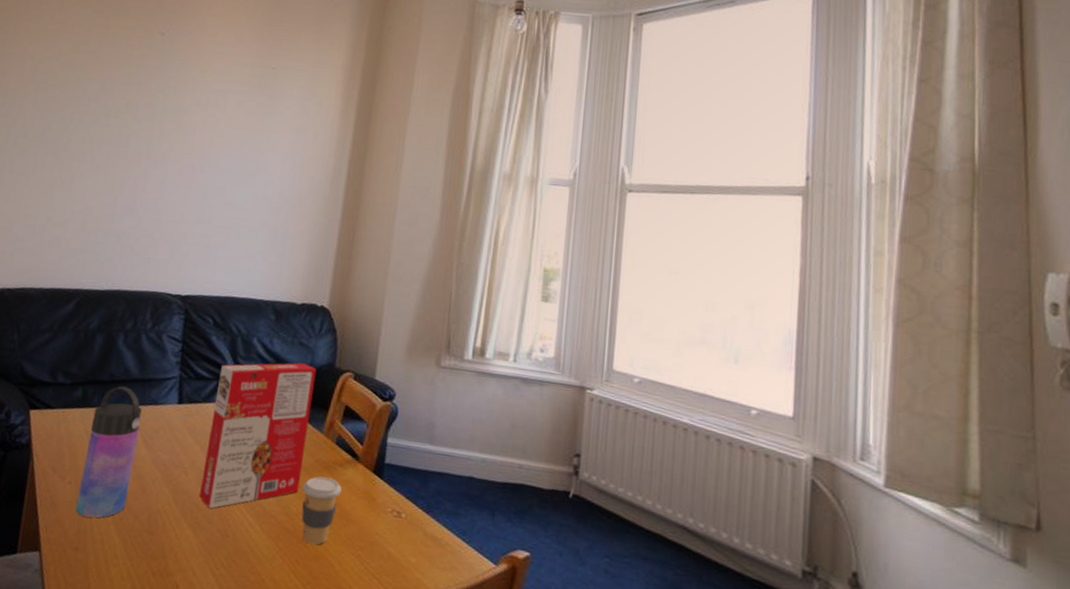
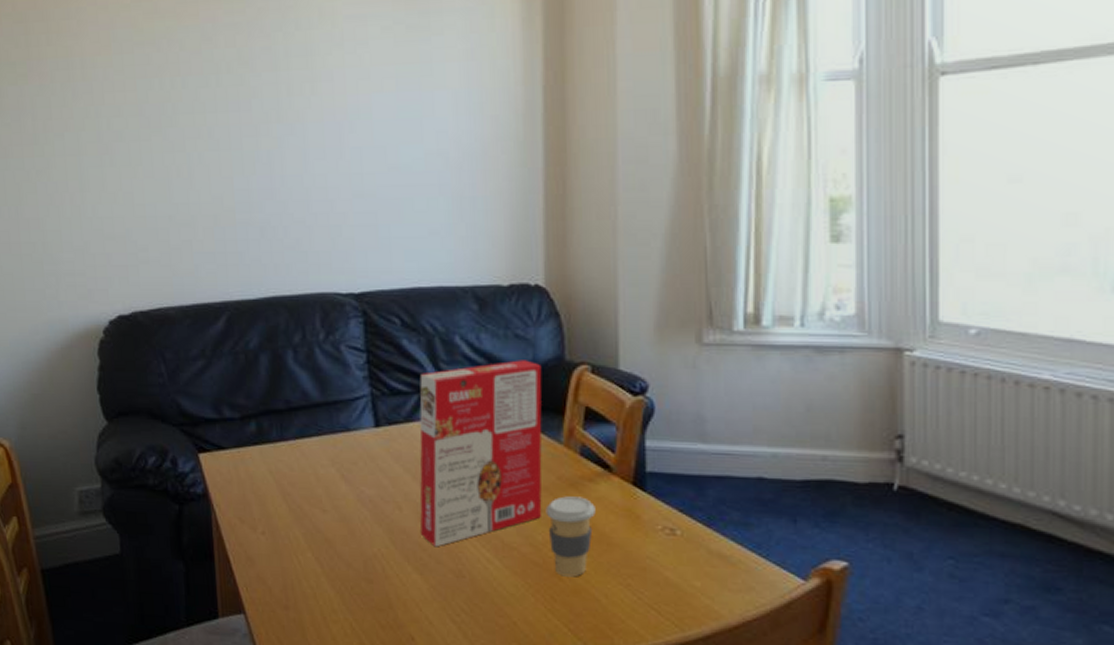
water bottle: present [75,386,142,519] -> none [275,413,335,571]

